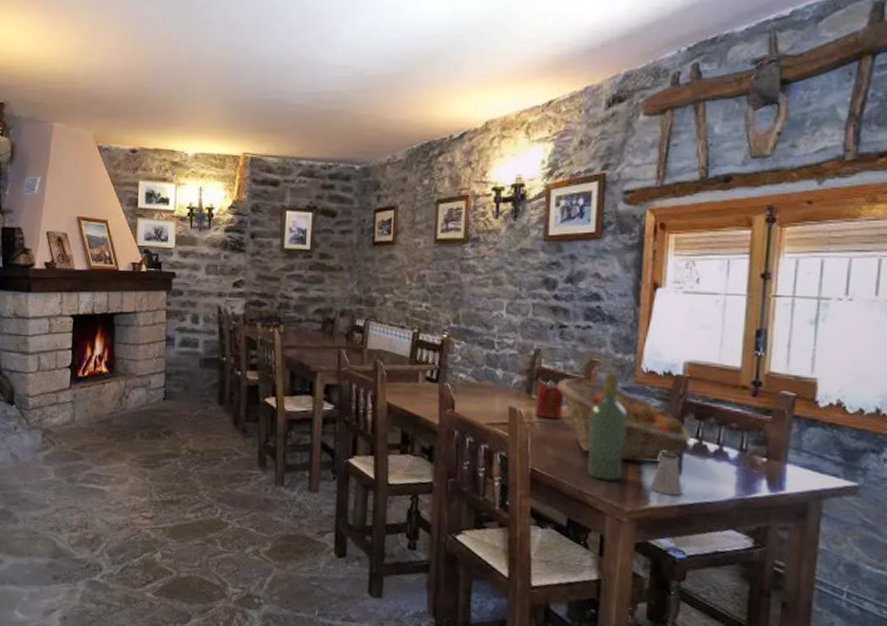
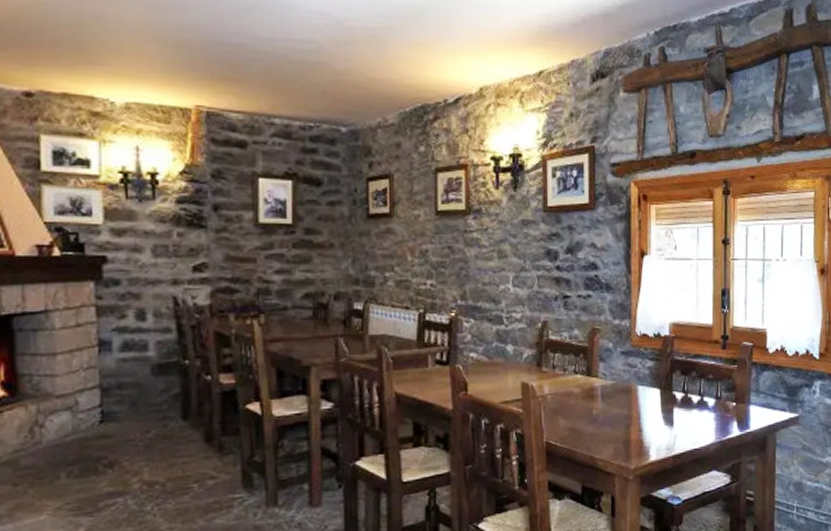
candle: present [534,379,565,420] -> none [545,350,572,390]
fruit basket: present [557,378,690,463] -> none [564,346,678,422]
wine bottle: present [588,372,627,481] -> none [595,338,627,443]
saltshaker: present [650,452,683,496] -> none [649,408,676,448]

